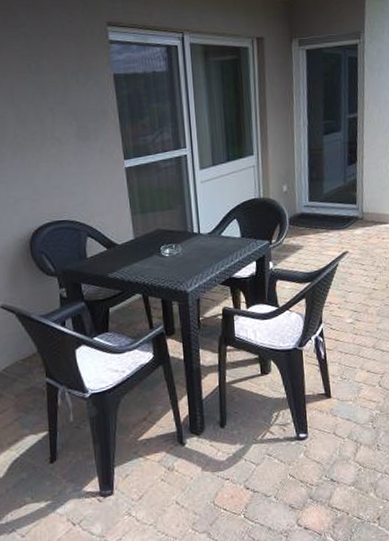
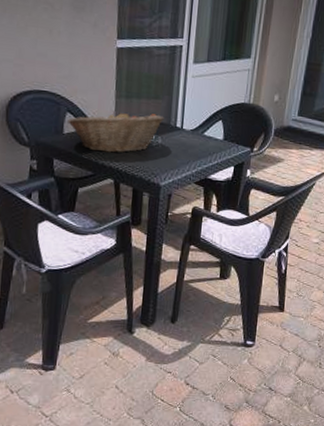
fruit basket: none [88,224,181,270] -> present [66,110,164,153]

